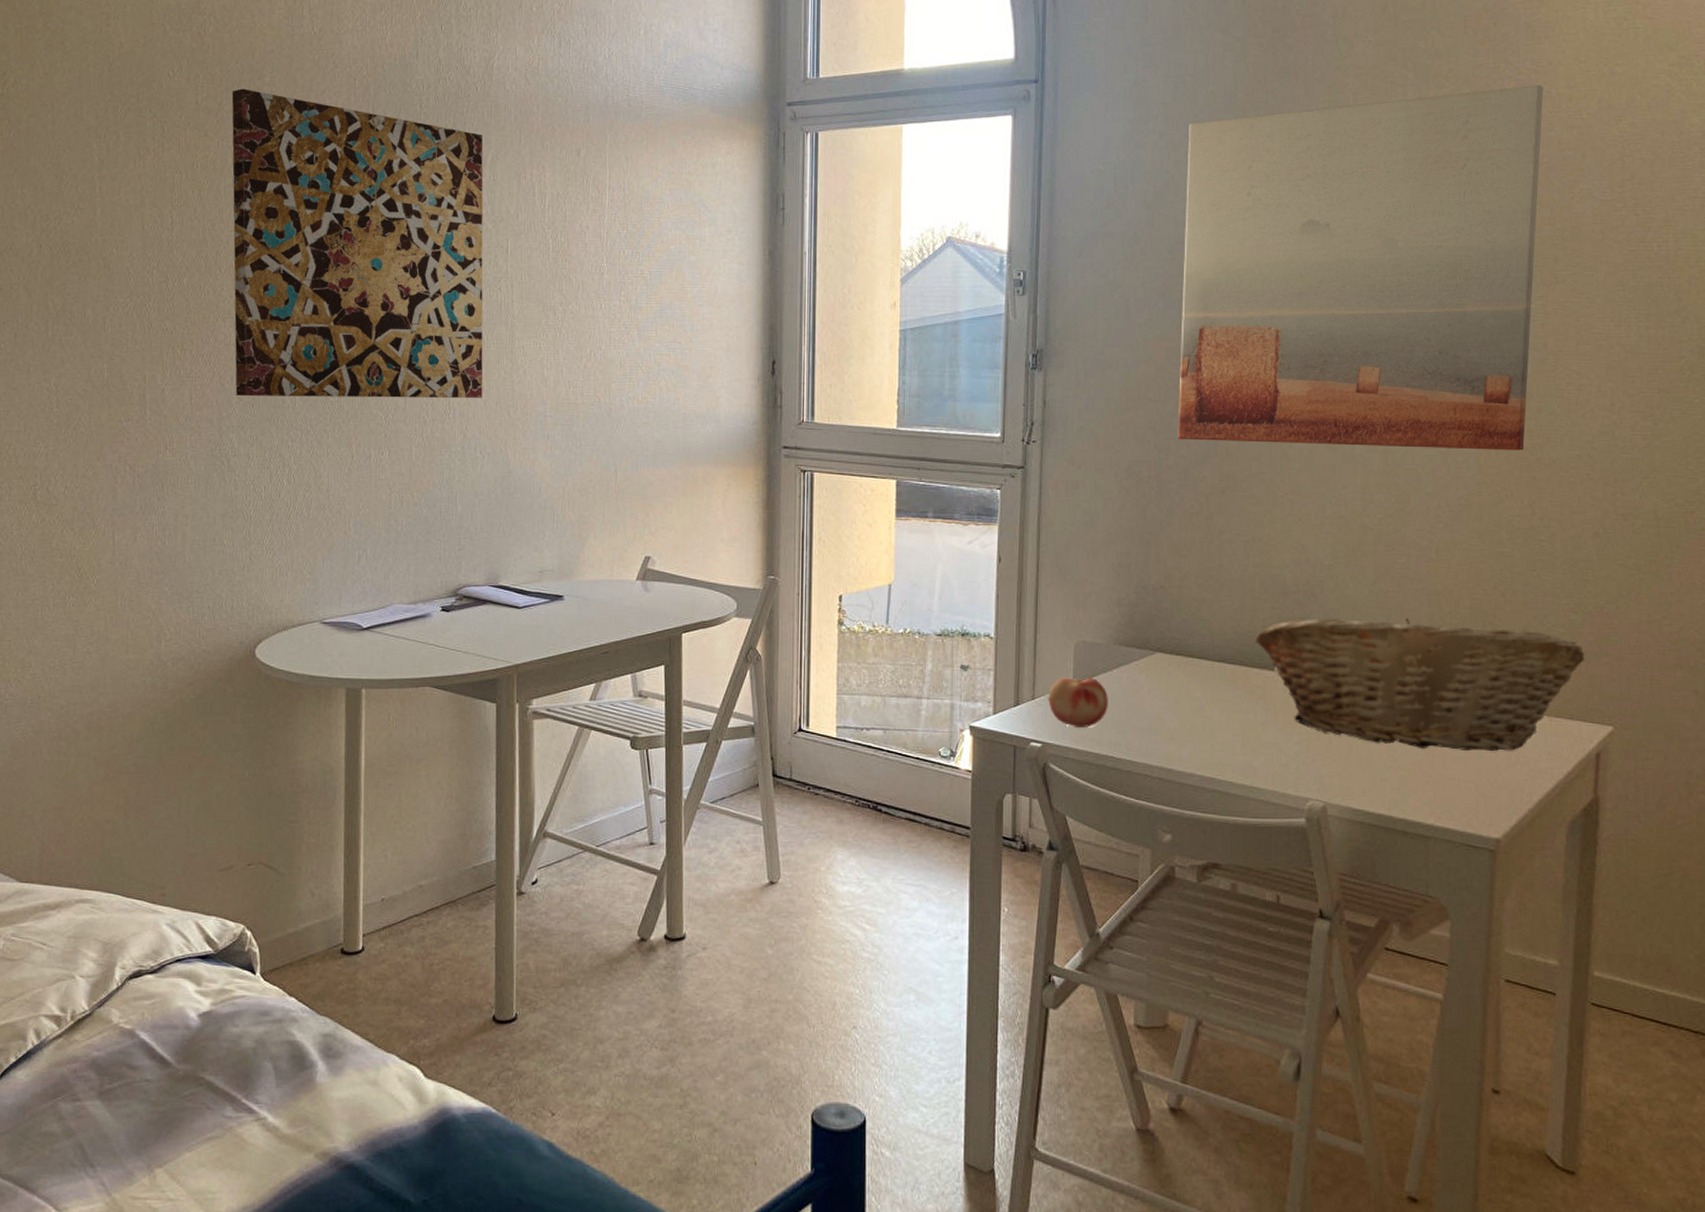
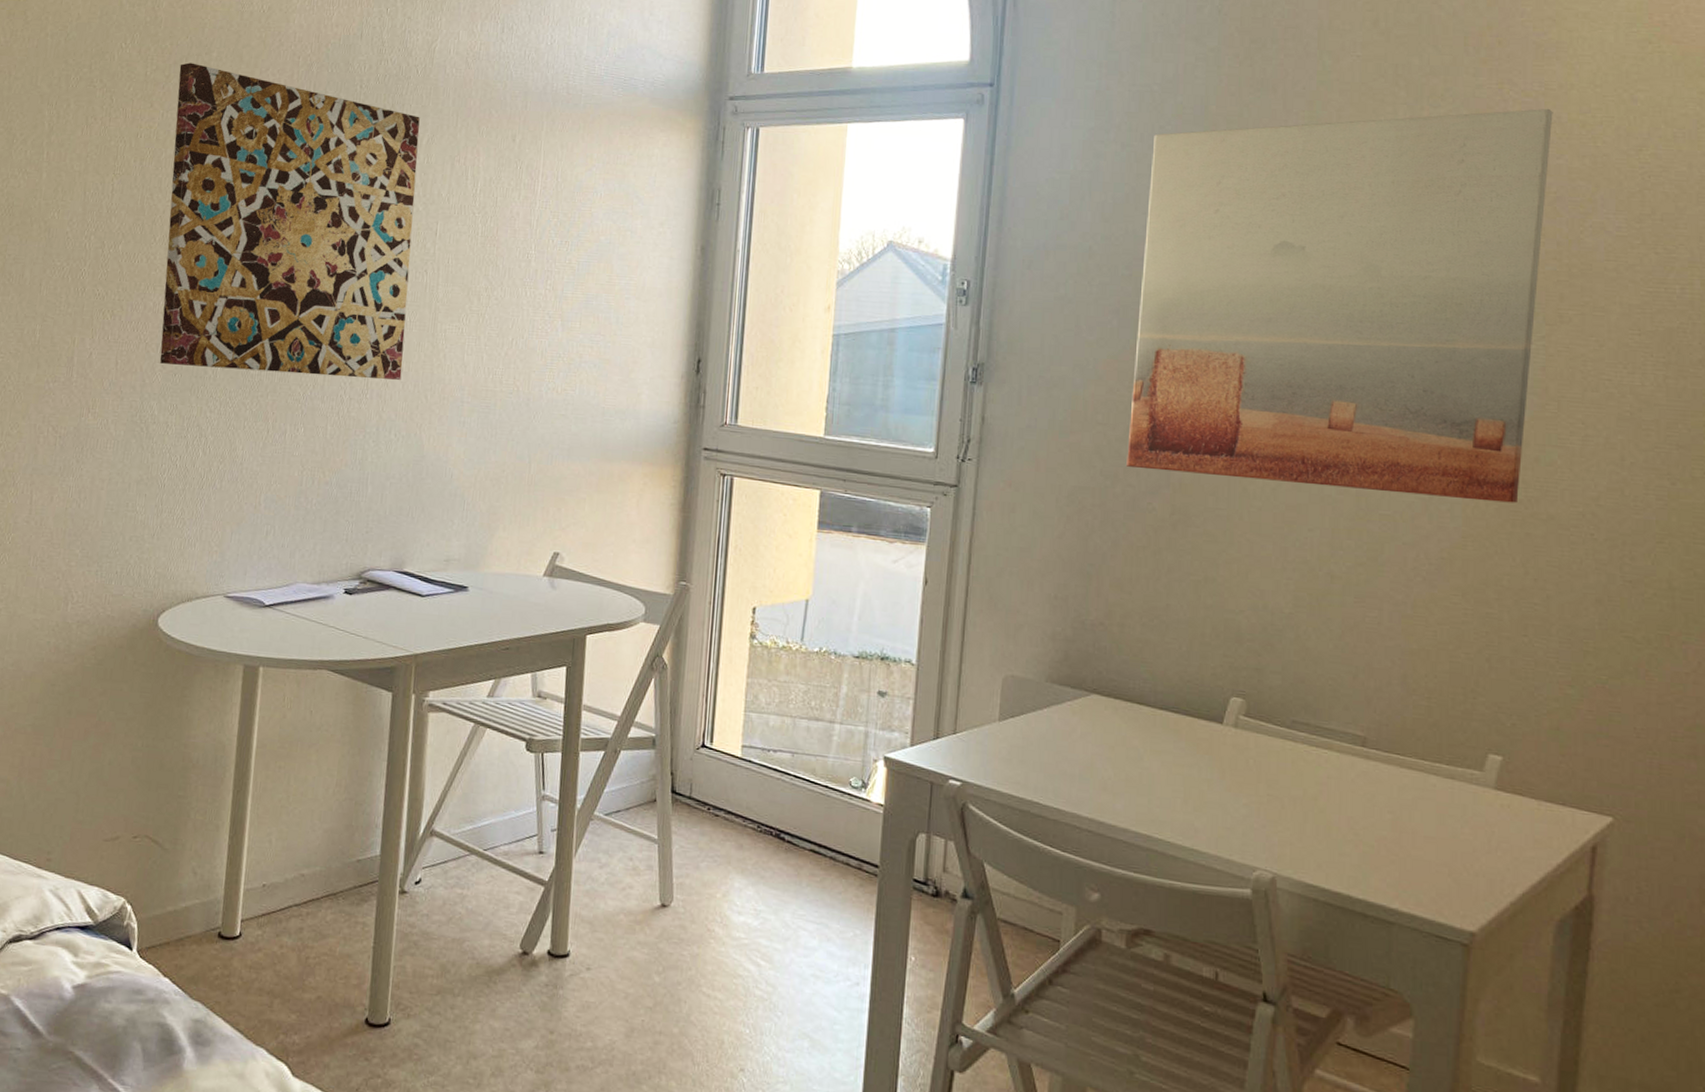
fruit: present [1048,677,1108,727] -> none [970,712,1037,769]
fruit basket: present [1255,618,1585,751] -> none [1203,670,1582,835]

